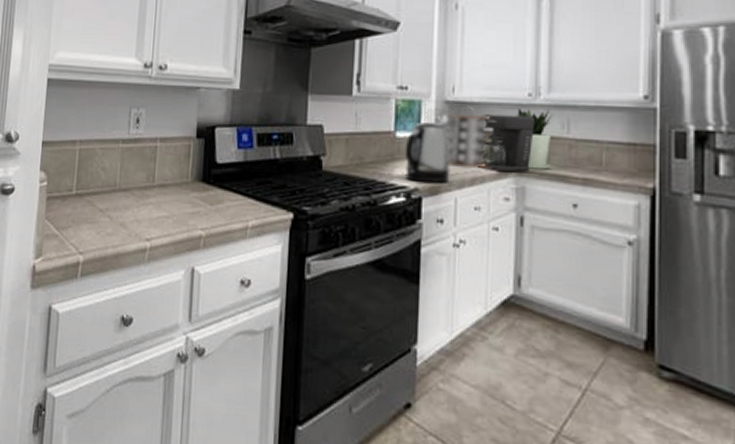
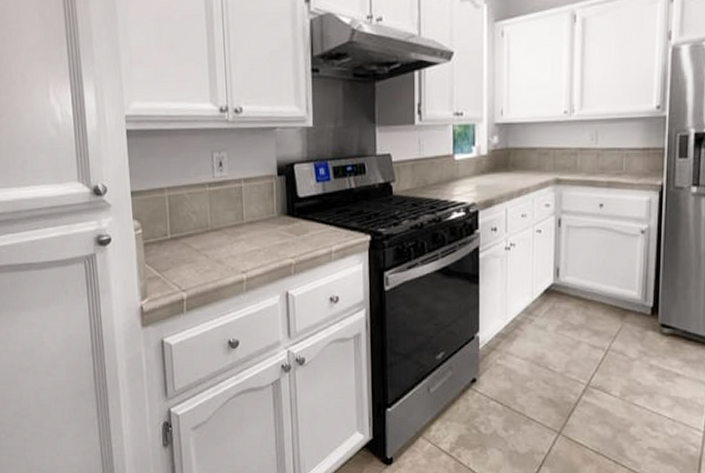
kettle: present [404,121,451,184] -> none [462,143,501,198]
spice rack: present [444,106,489,169] -> none [494,126,532,182]
coffee maker: present [478,114,535,173] -> none [524,131,569,183]
planter: present [515,108,553,170] -> none [554,124,584,178]

